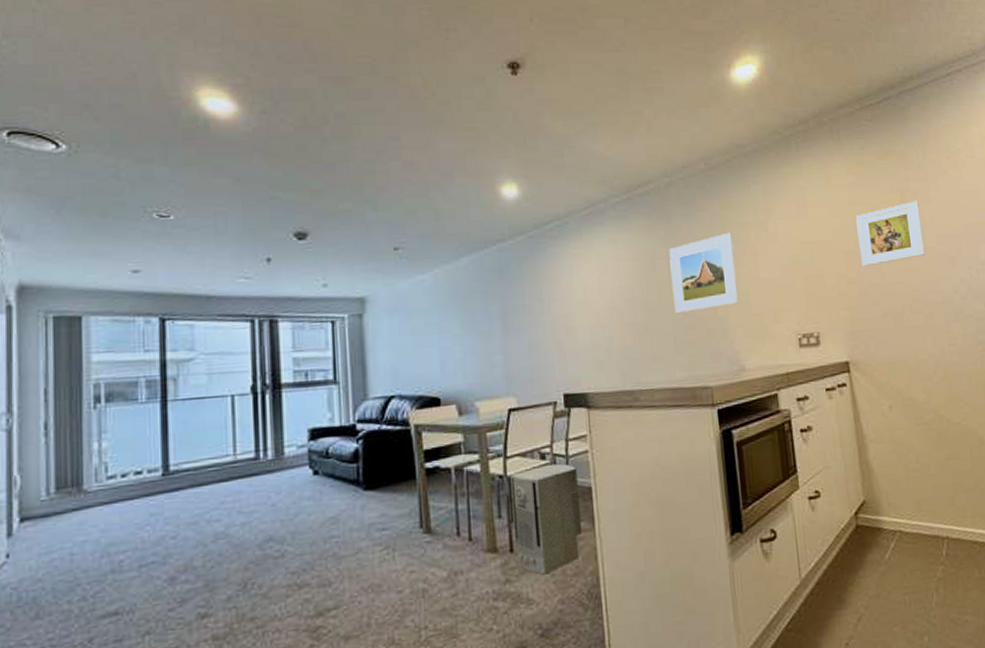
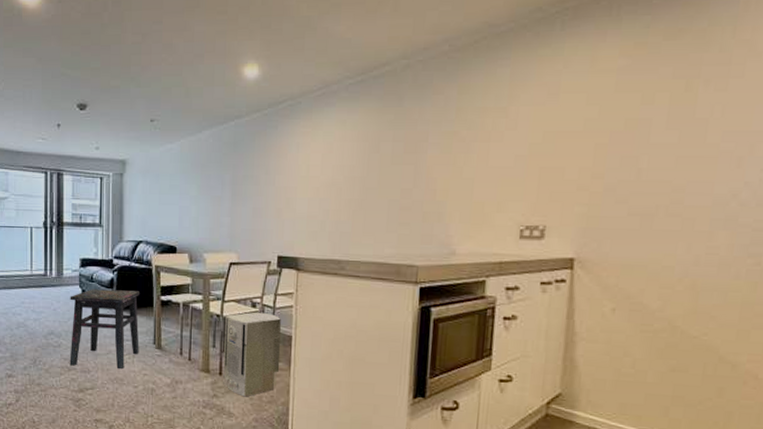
side table: none [296,461,402,581] -> present [69,289,139,370]
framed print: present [669,232,739,314] -> none [392,117,466,195]
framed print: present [856,200,926,267] -> none [615,89,710,161]

